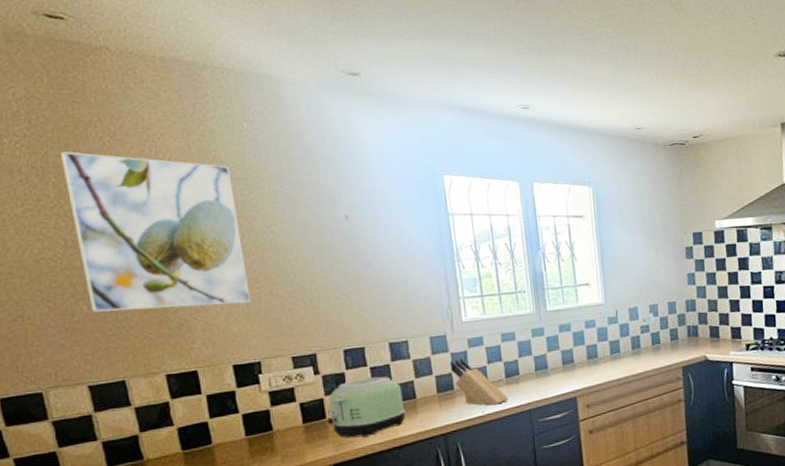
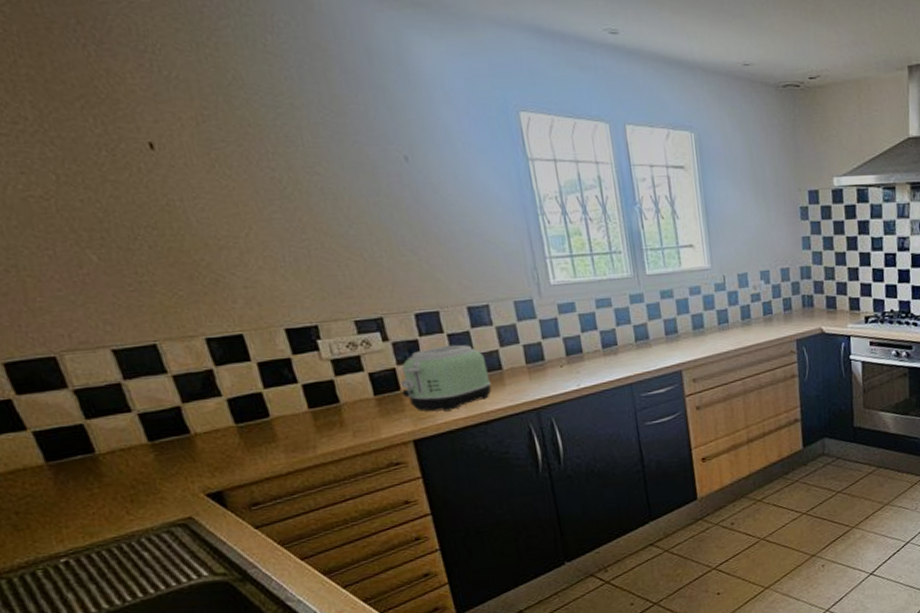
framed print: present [60,151,251,312] -> none [32,60,299,264]
knife block: present [449,358,509,406] -> none [538,326,607,378]

